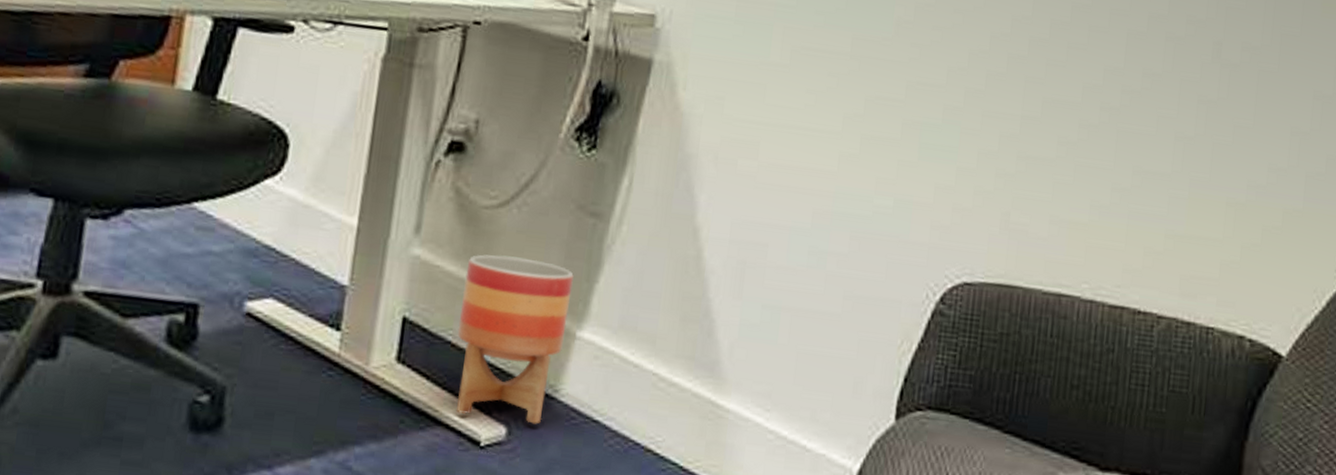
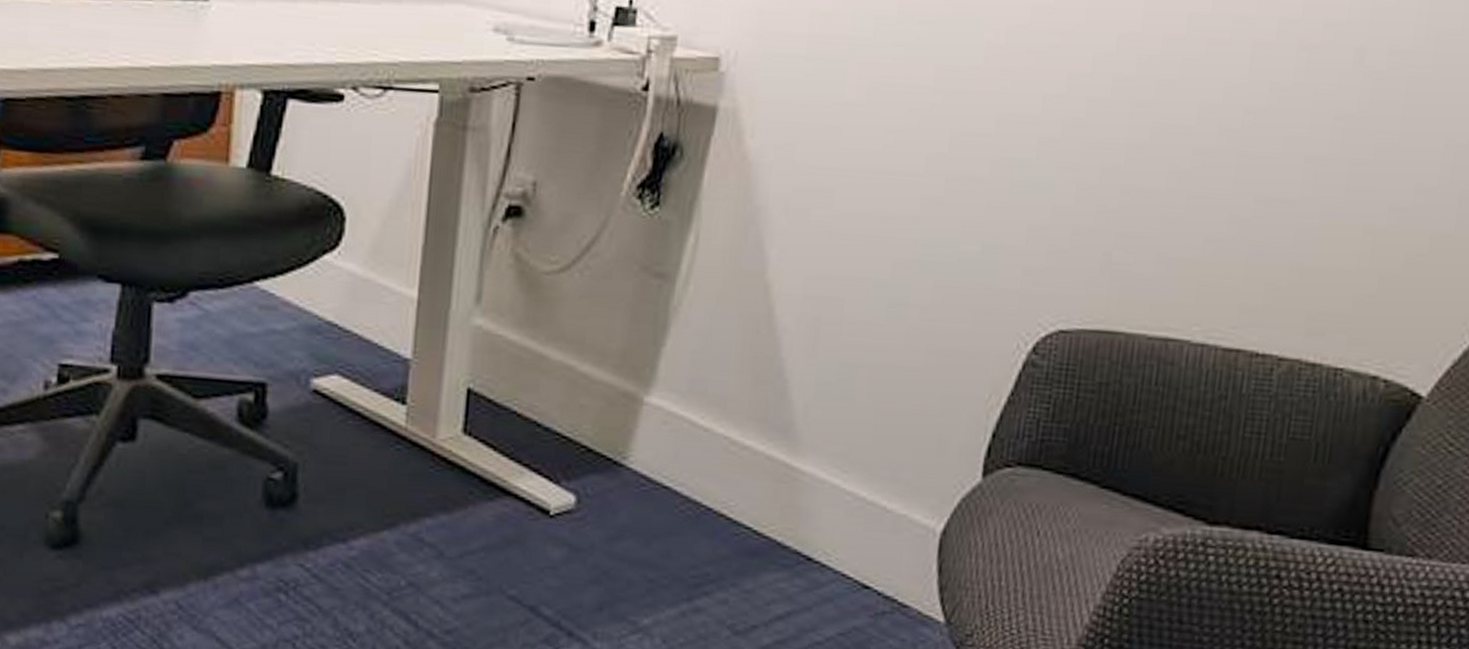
planter: present [457,254,574,424] -> none [522,321,640,492]

